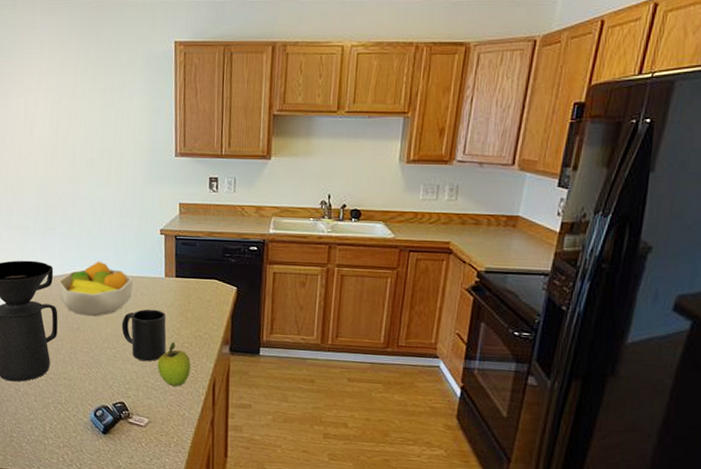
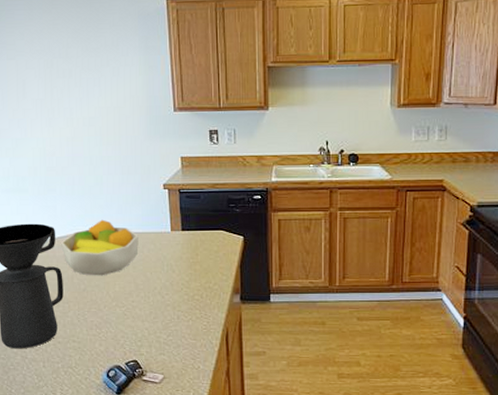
mug: present [122,309,167,361] -> none [130,264,177,316]
fruit: present [157,342,191,386] -> none [168,296,202,339]

